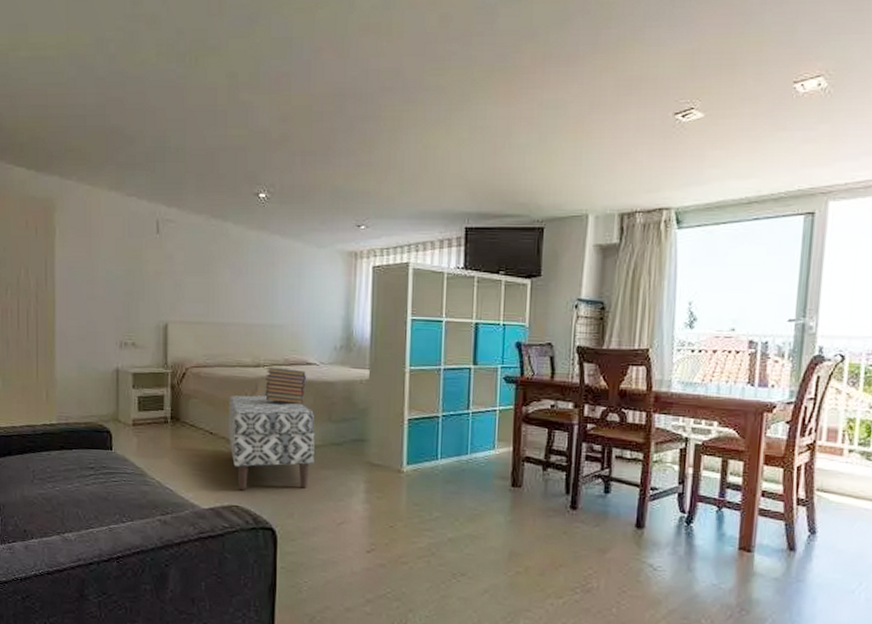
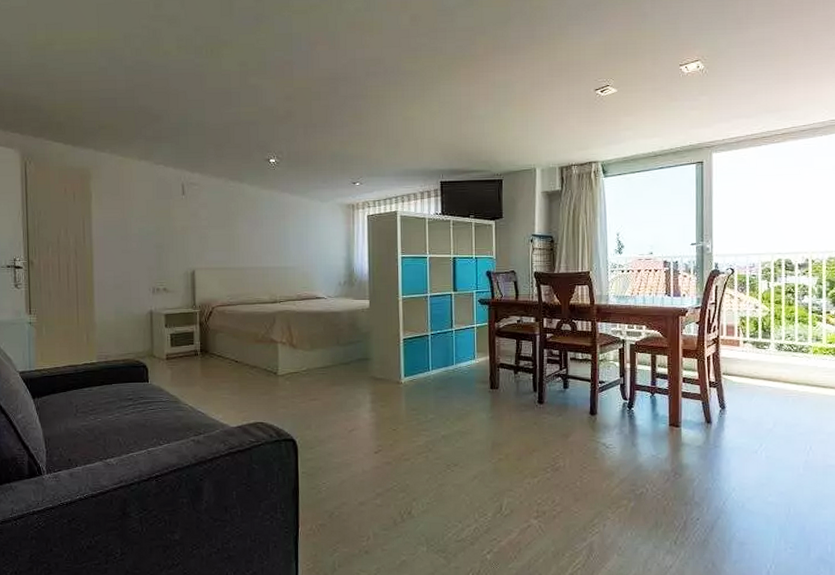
bench: present [228,395,315,491] -> none [250,327,326,409]
book stack: present [265,367,307,404] -> none [282,302,317,332]

